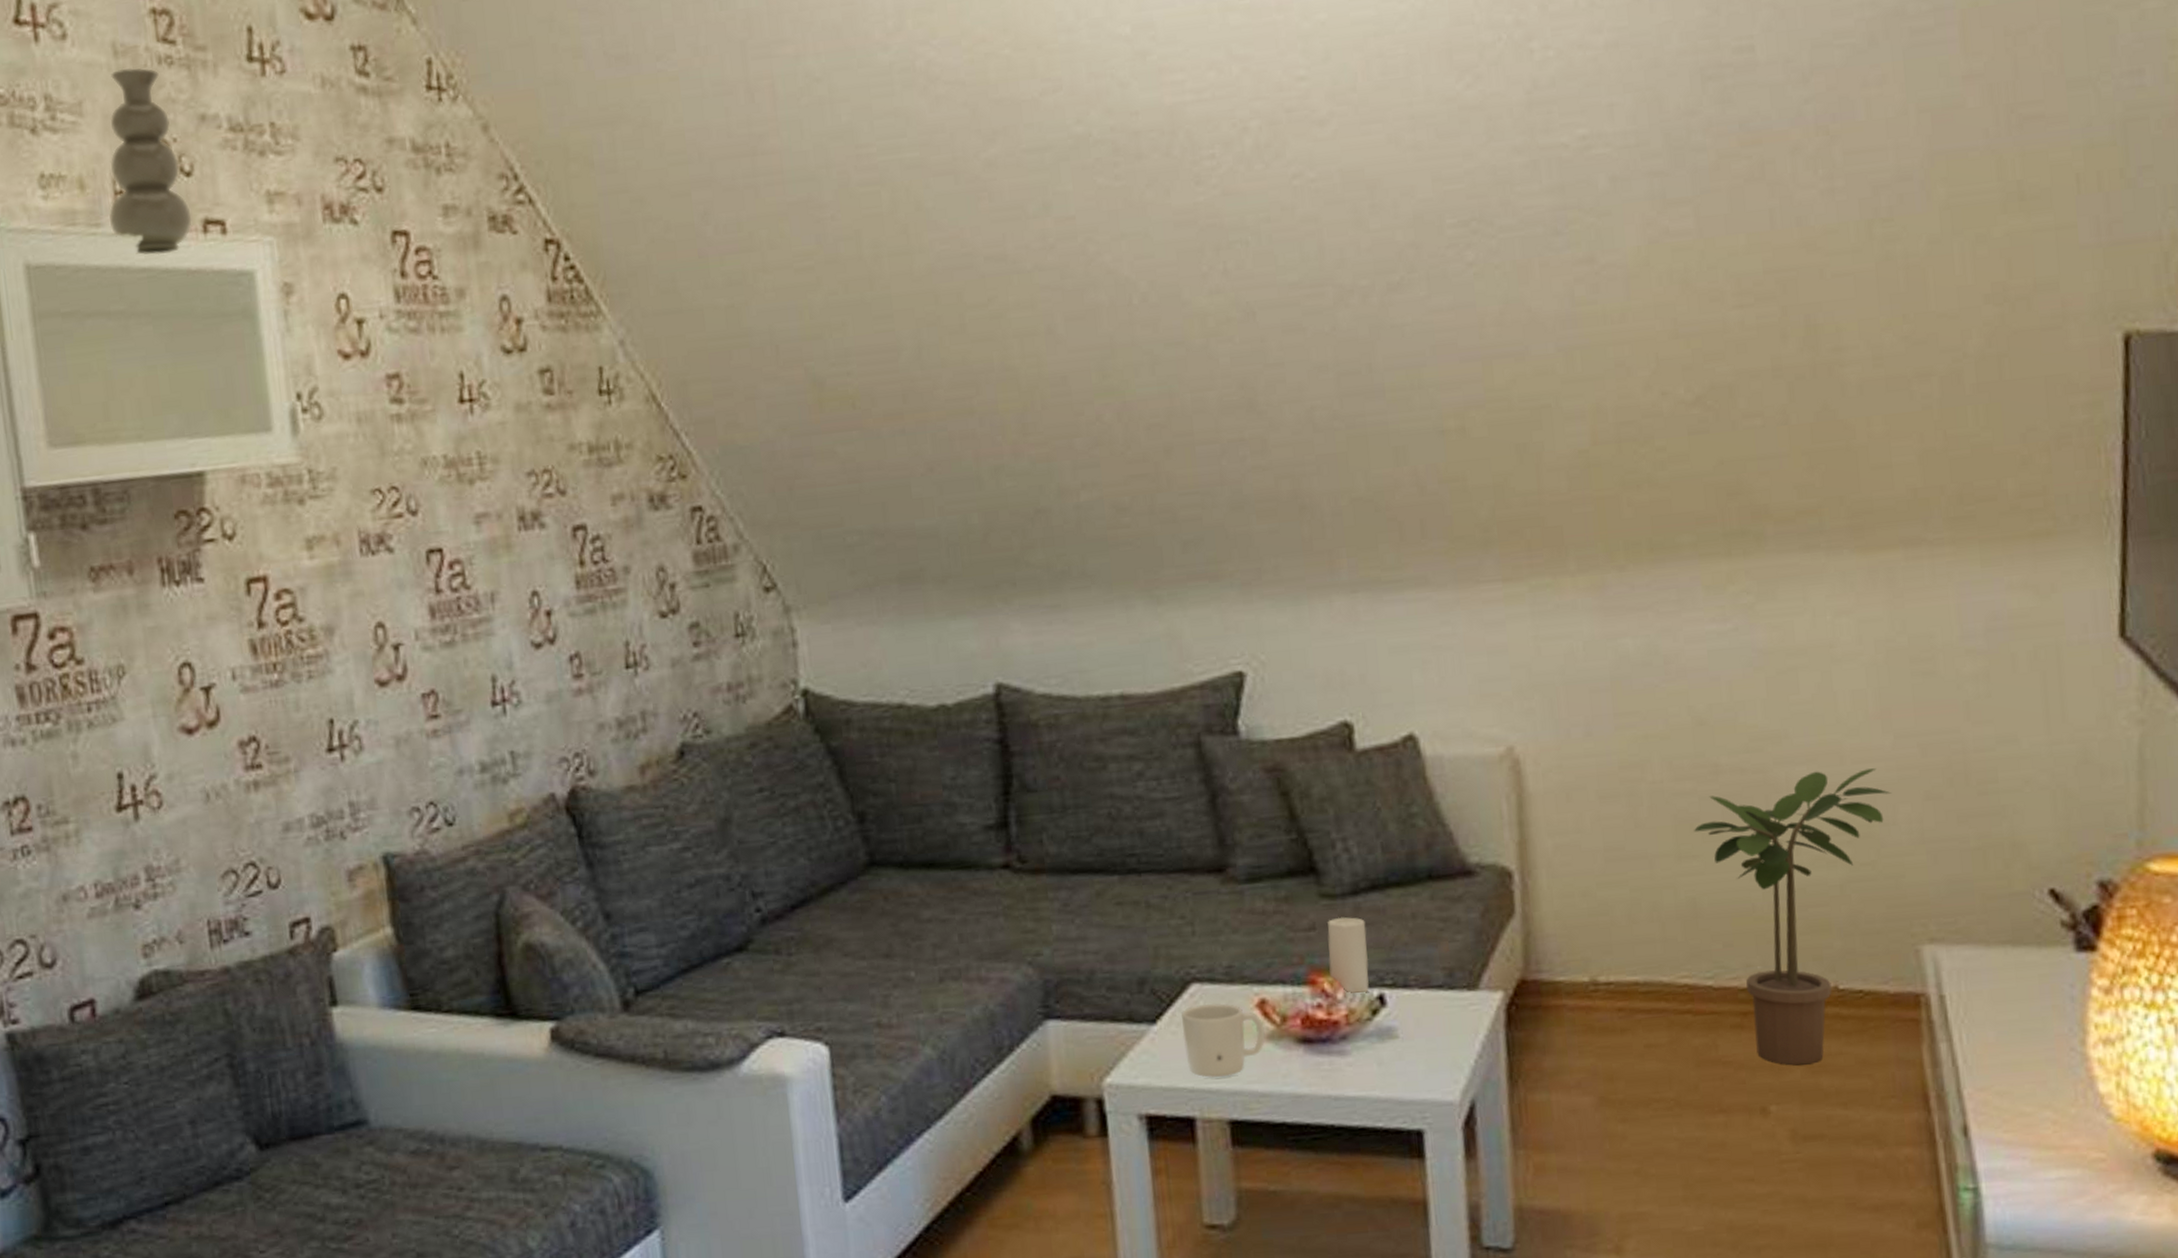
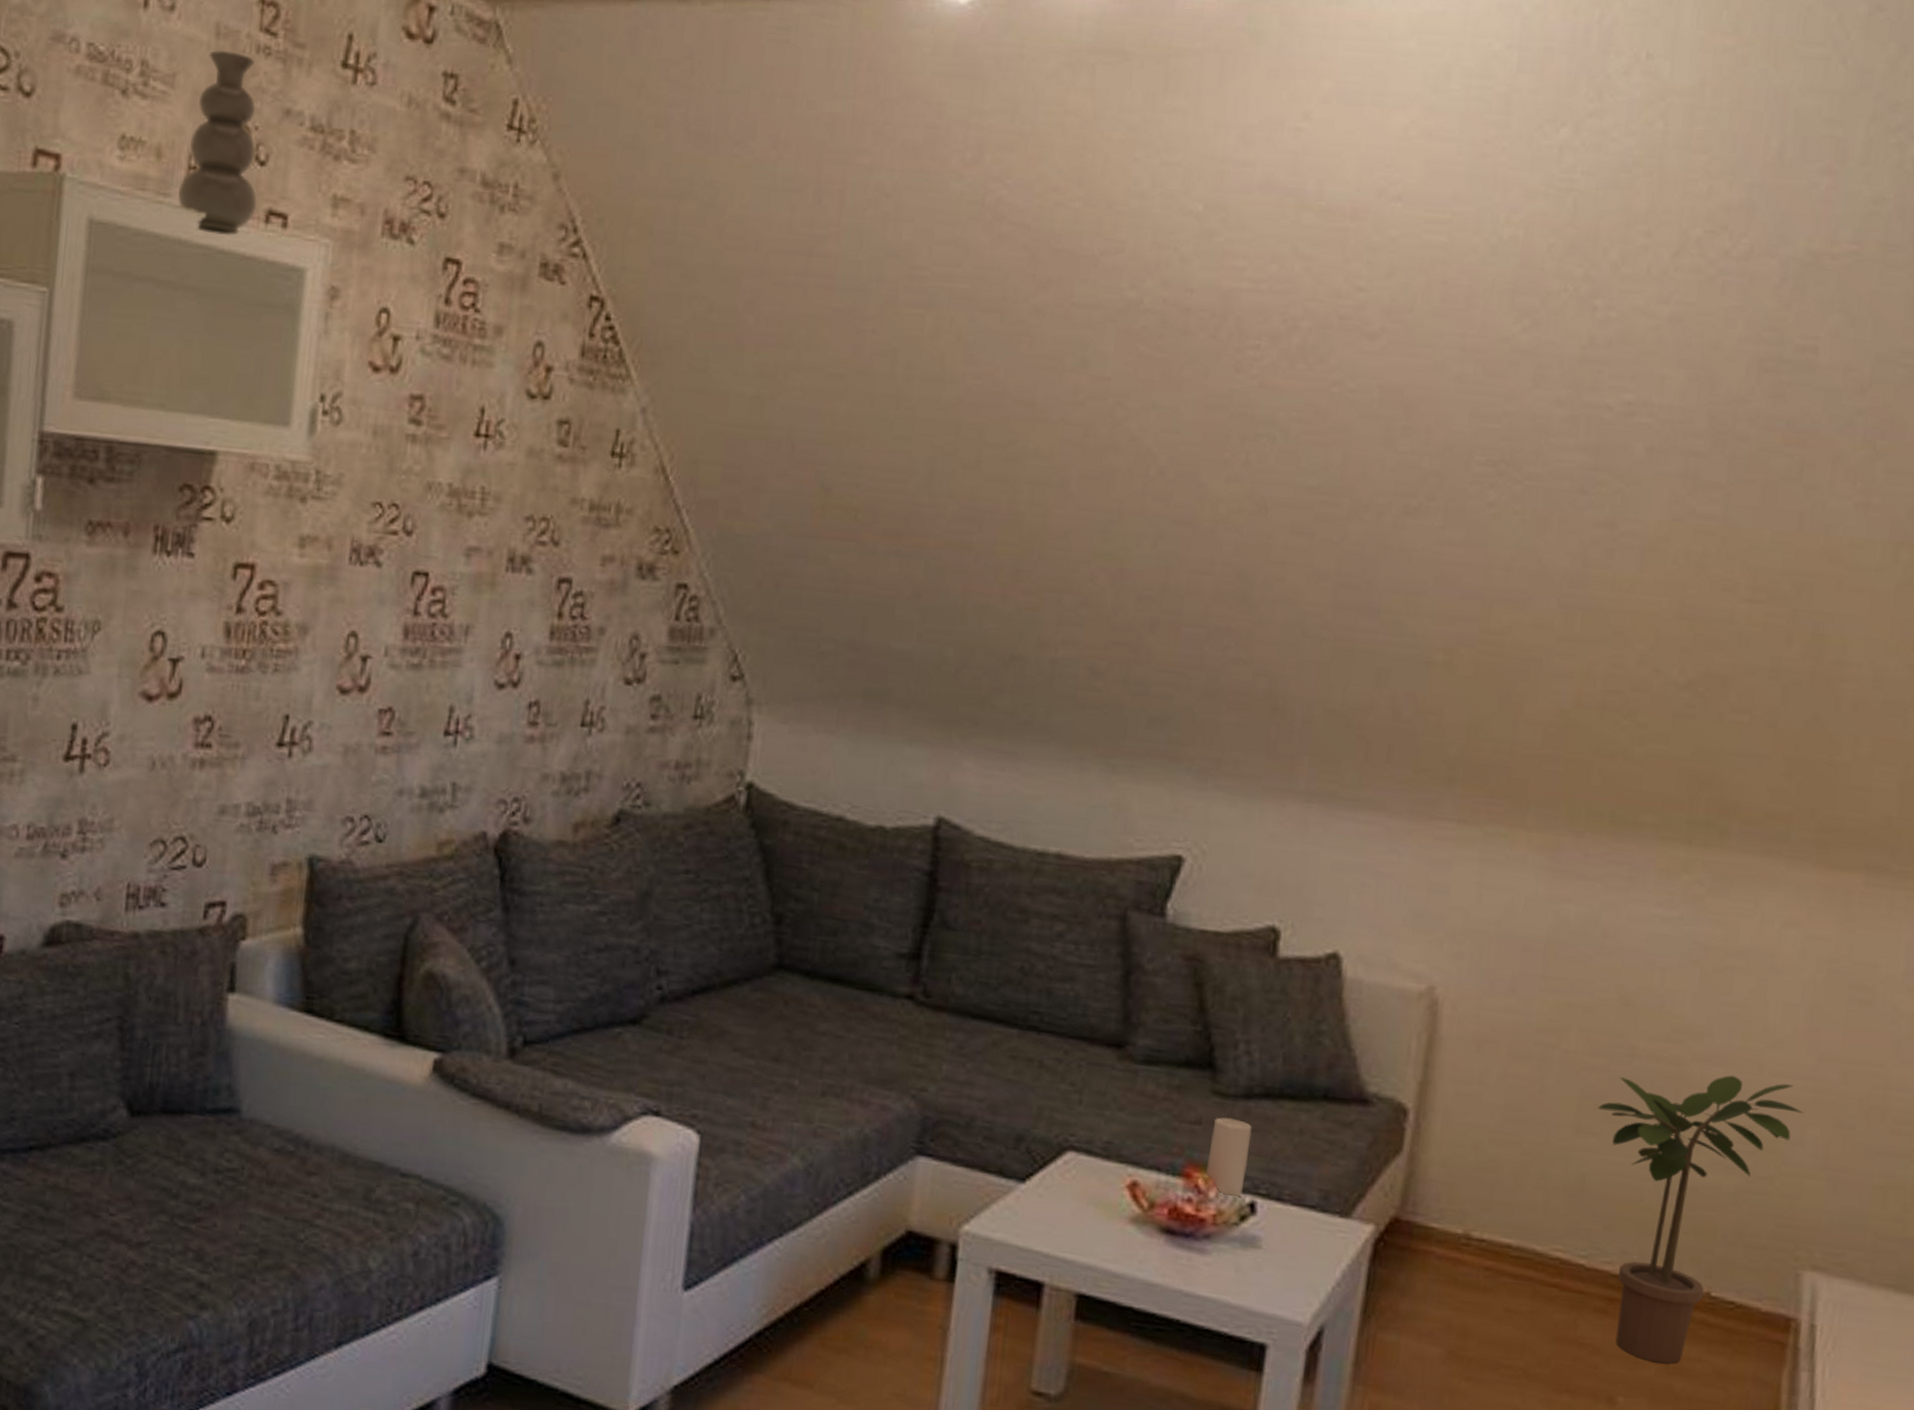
mug: present [1181,1003,1265,1078] -> none [1047,1173,1131,1250]

